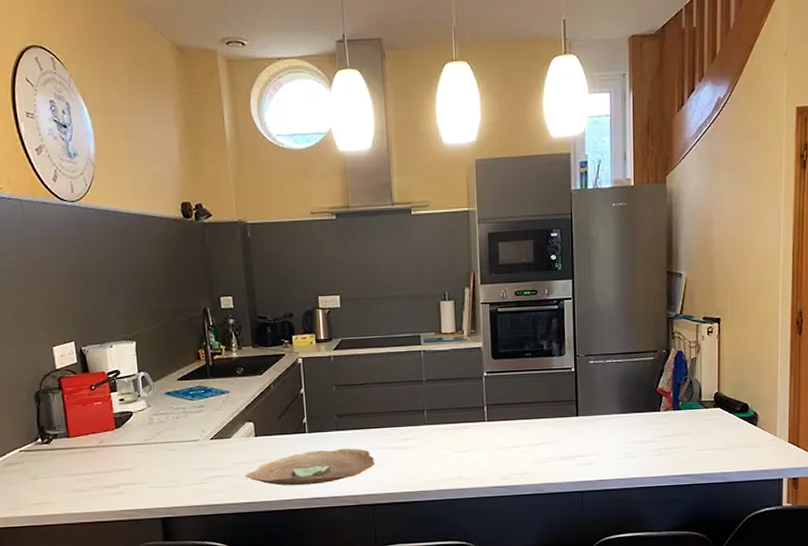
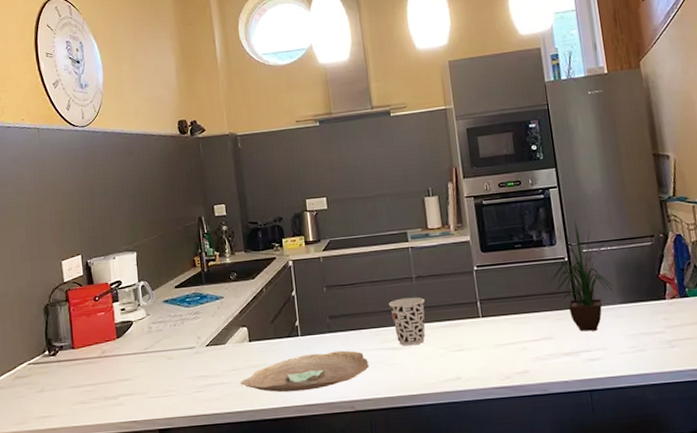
cup: none [397,399,434,446] -> present [388,297,426,346]
potted plant: none [554,333,614,438] -> present [549,220,614,332]

